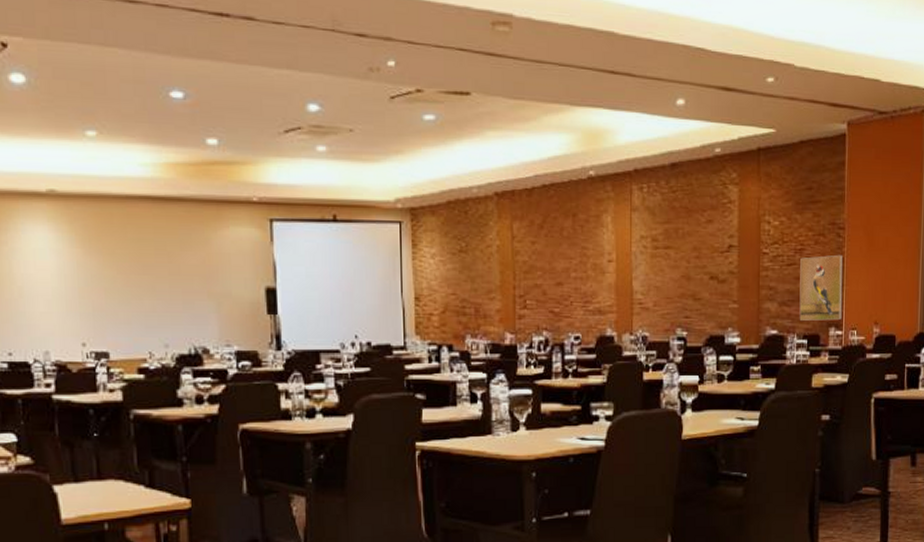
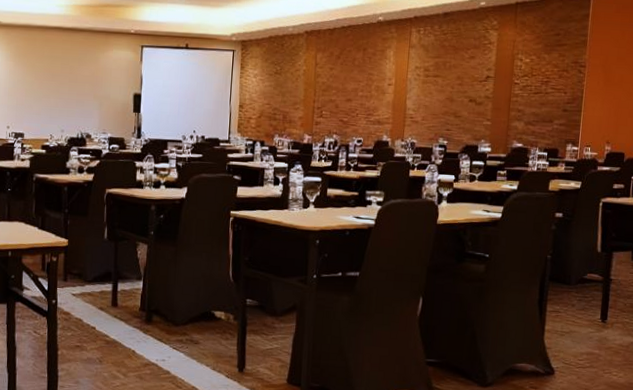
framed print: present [799,254,843,321] -> none [542,87,582,139]

